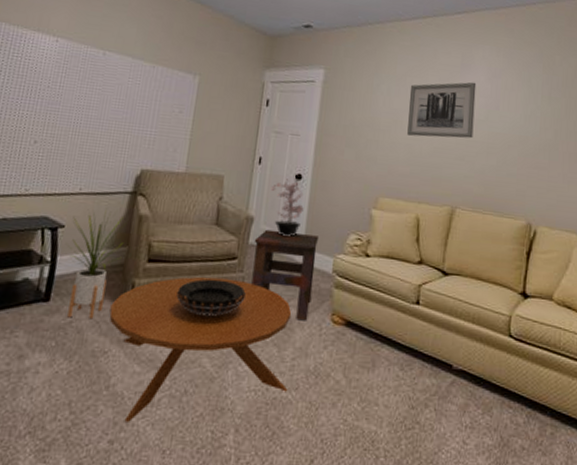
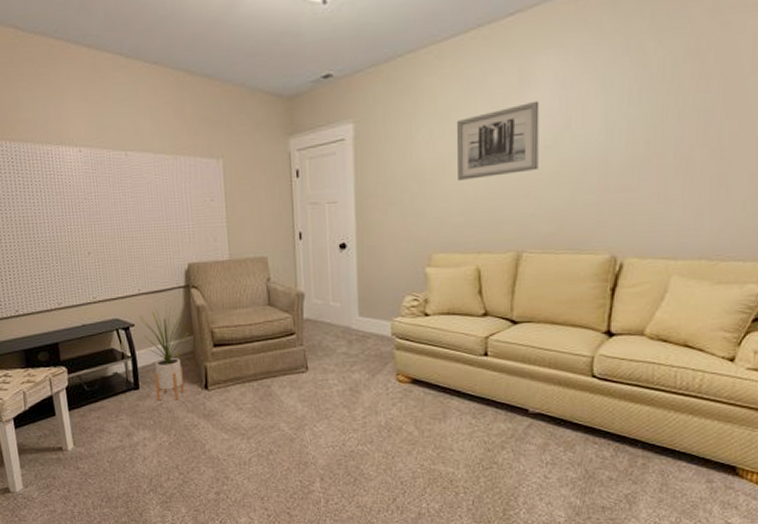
coffee table: present [109,276,292,422] -> none [190,353,363,478]
decorative bowl: present [176,279,246,317] -> none [245,354,309,388]
side table: present [251,229,320,321] -> none [308,302,374,383]
potted plant: present [270,179,304,237] -> none [316,250,353,307]

